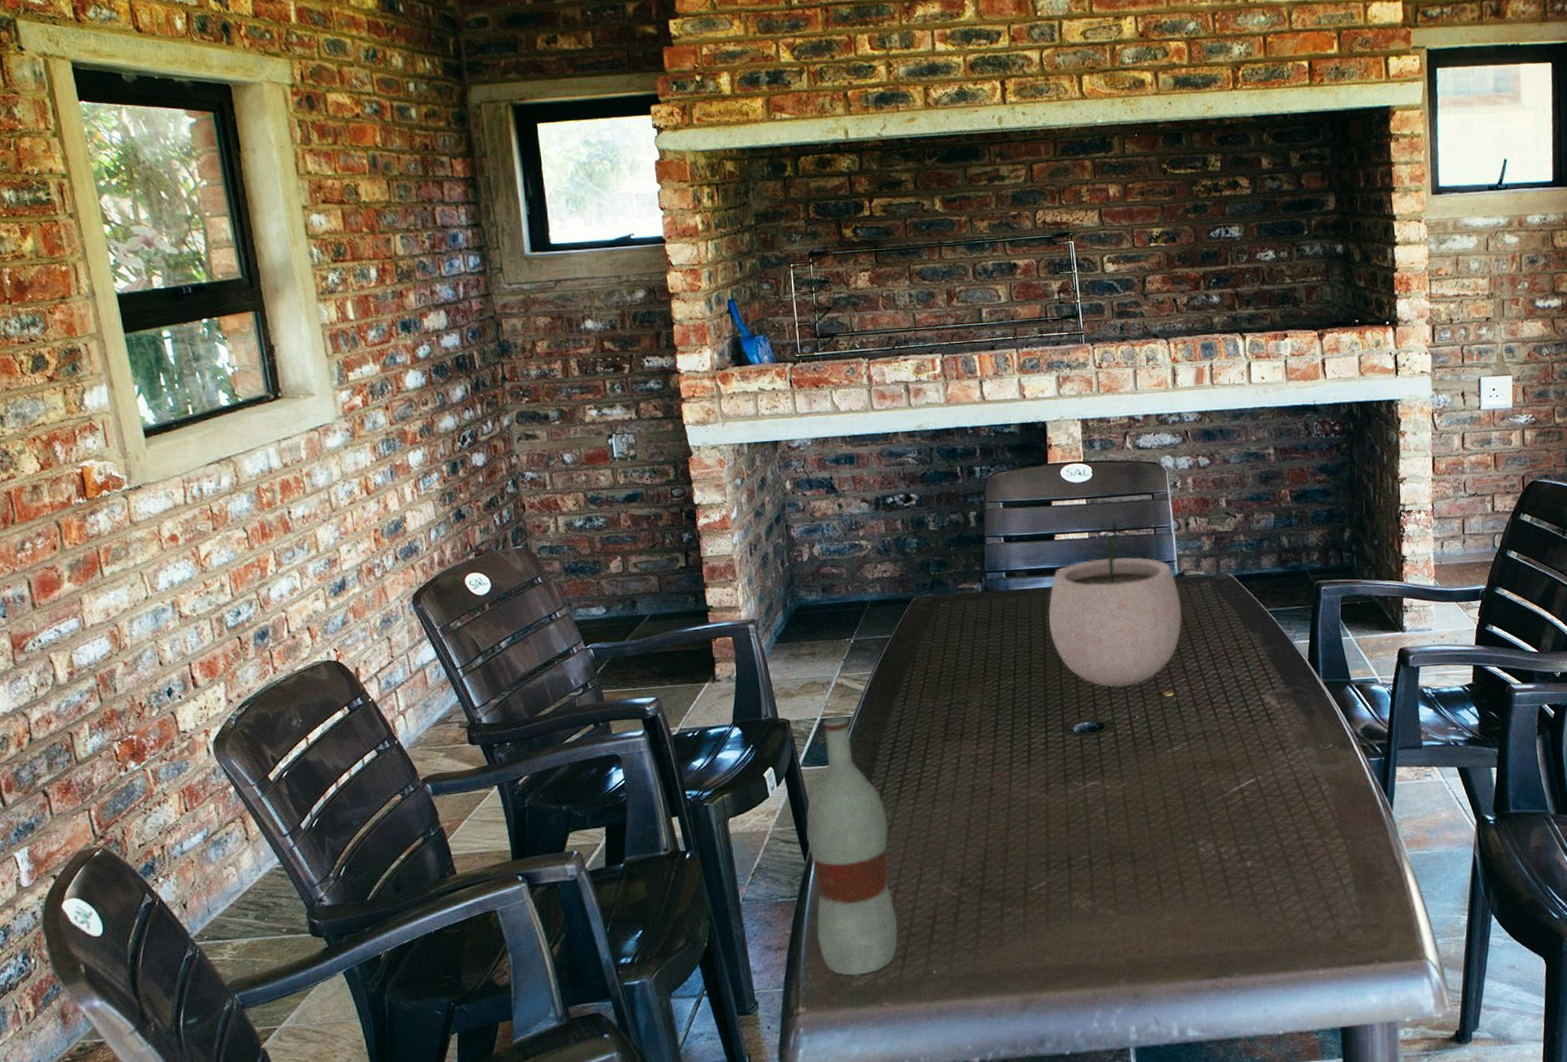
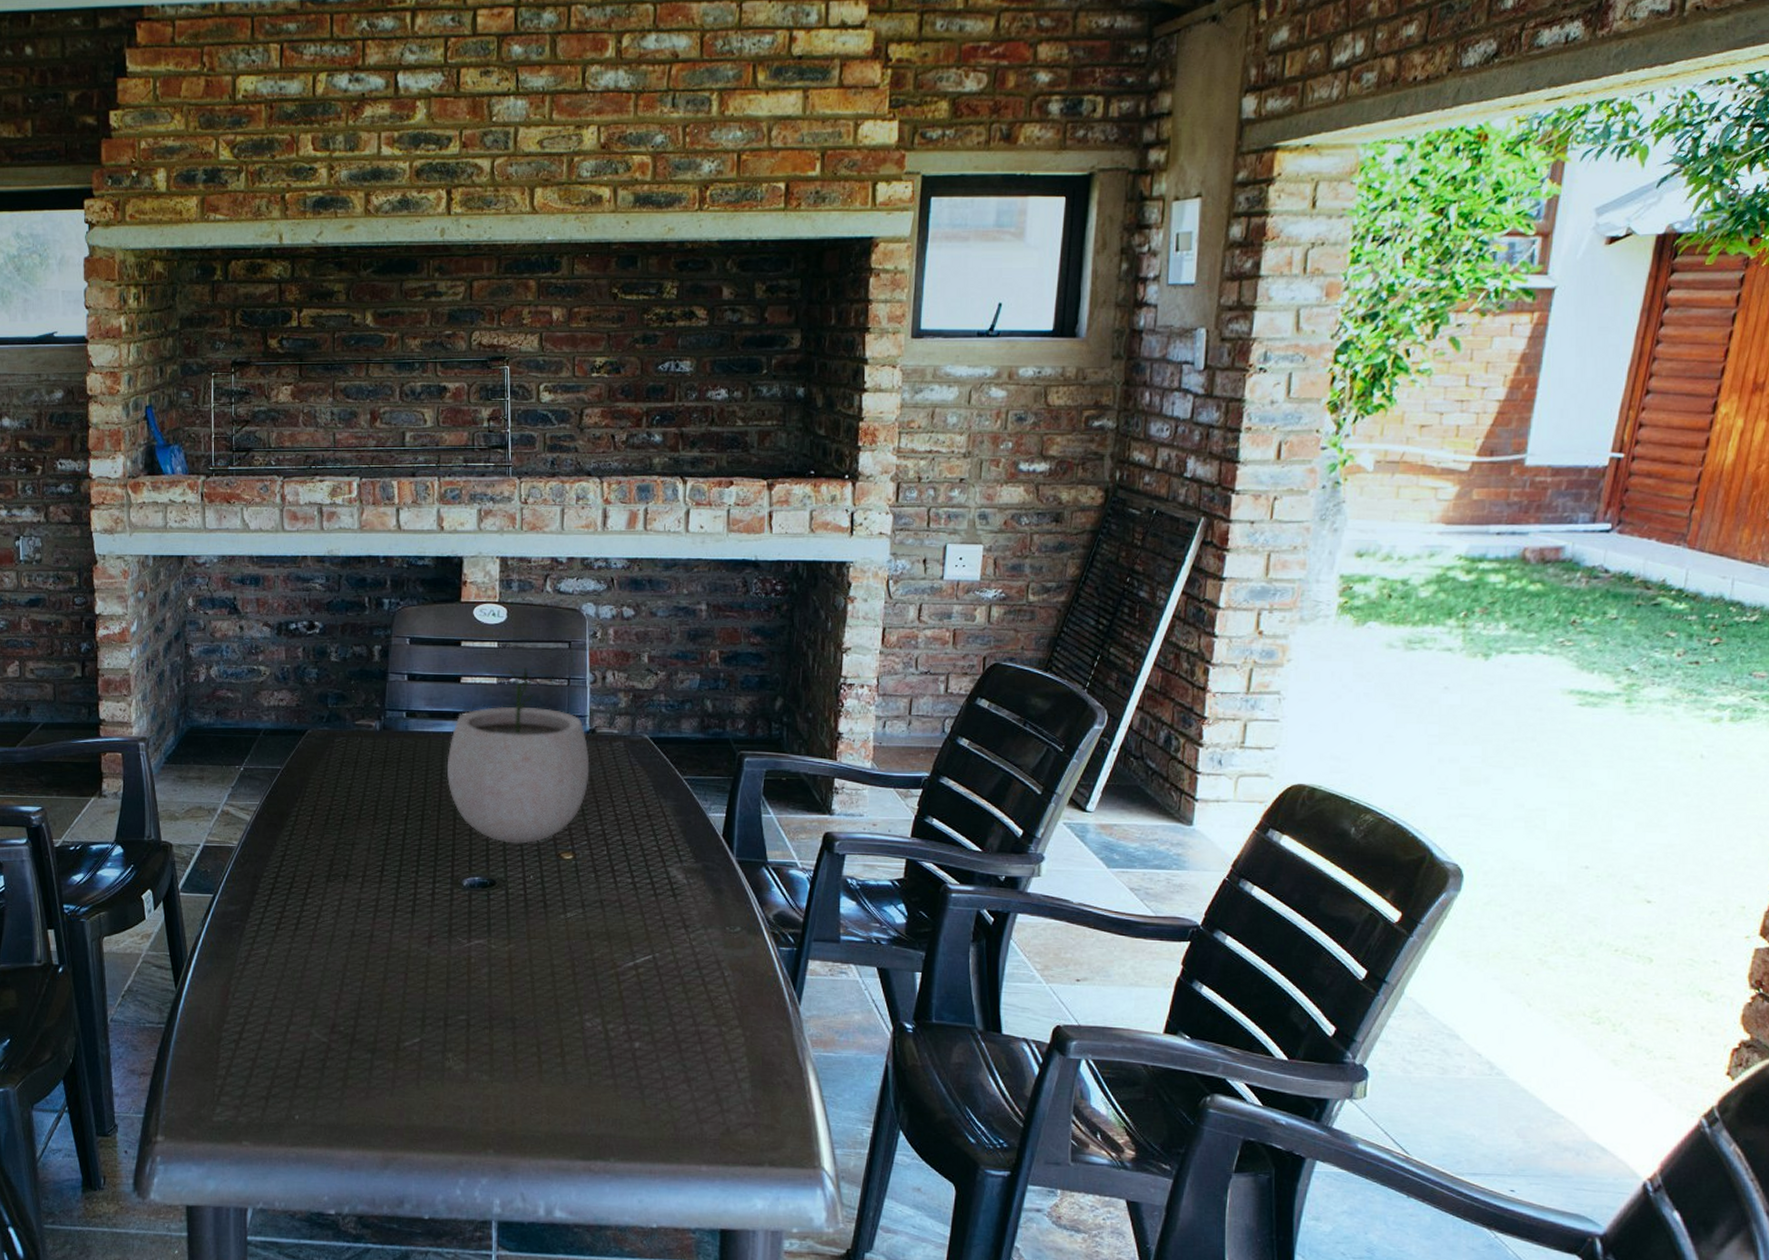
bottle: present [806,715,898,976] -> none [180,843,264,1111]

